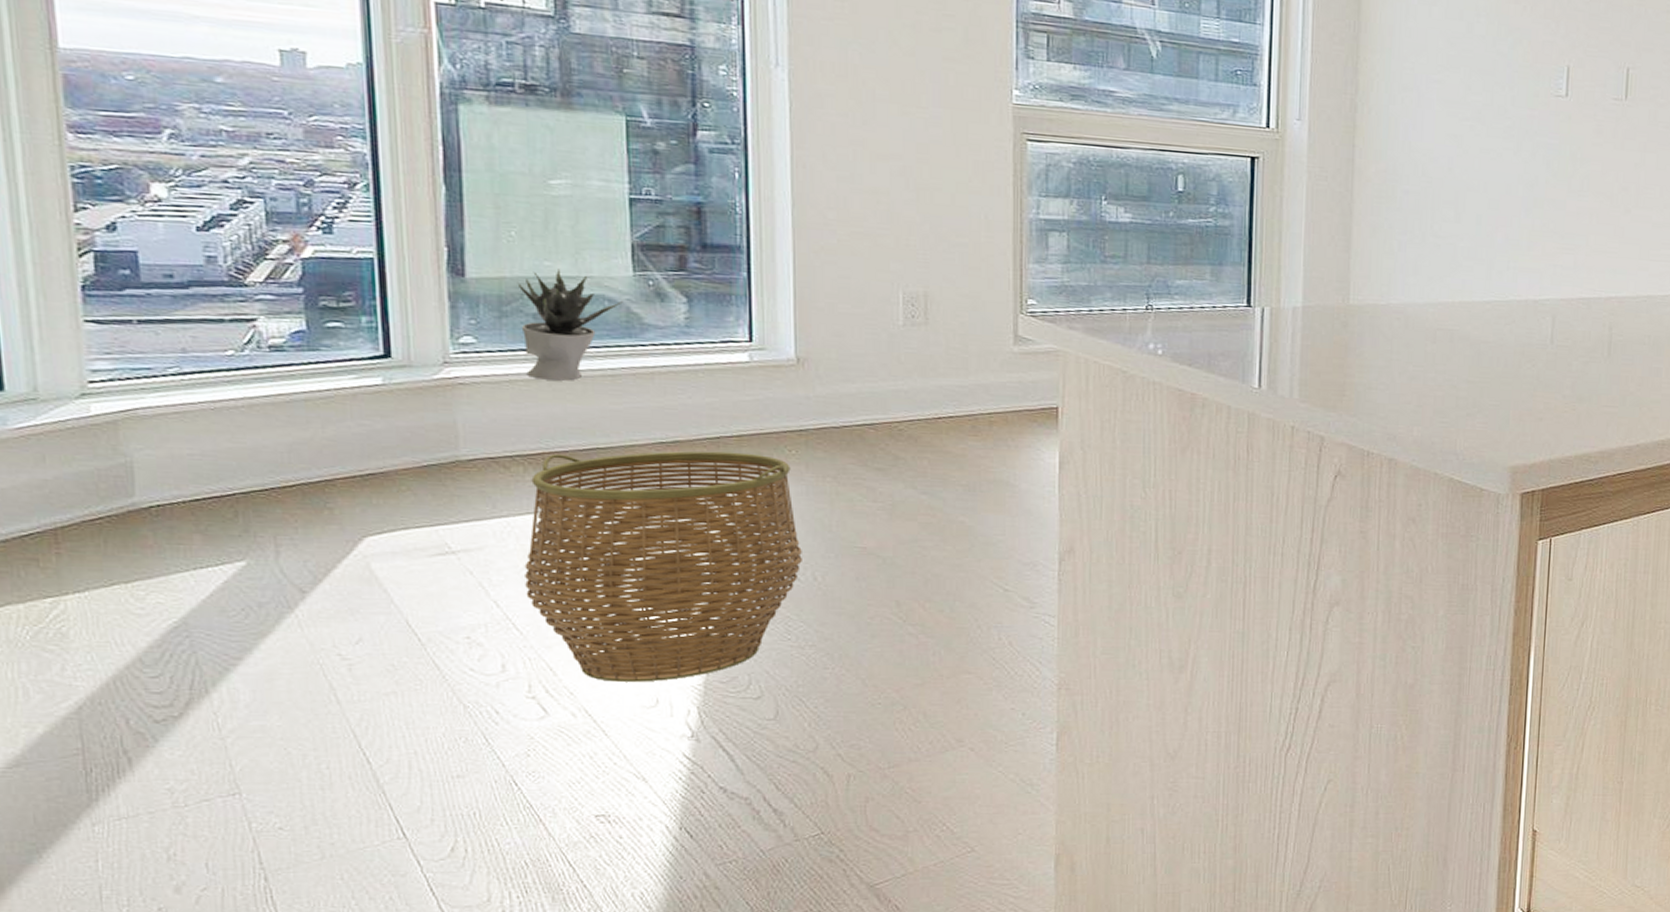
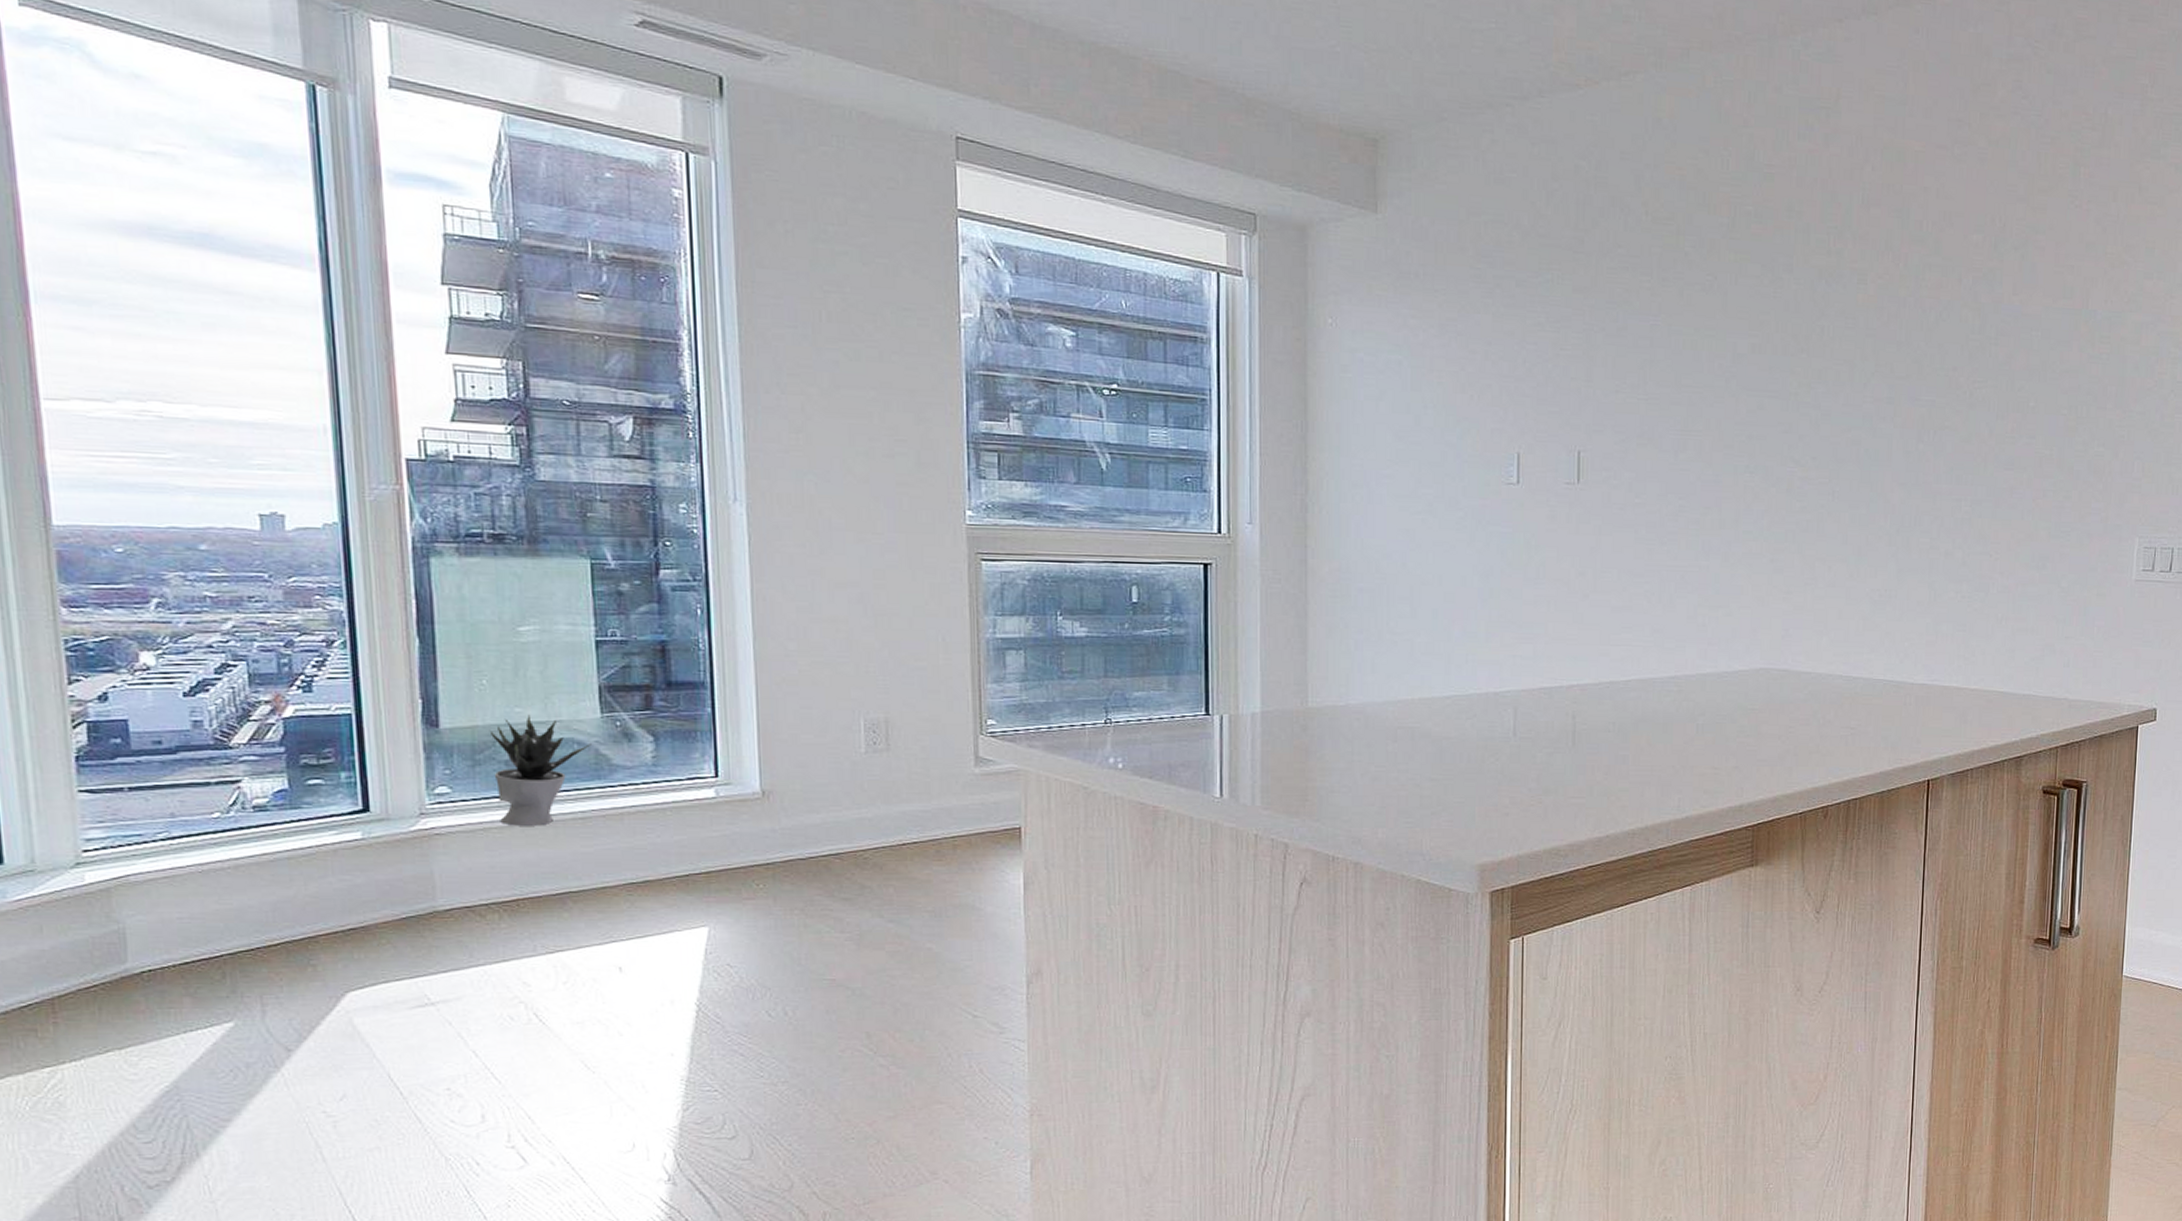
basket: present [524,451,802,682] -> none [502,889,773,1128]

